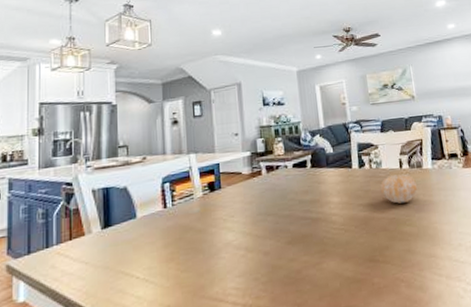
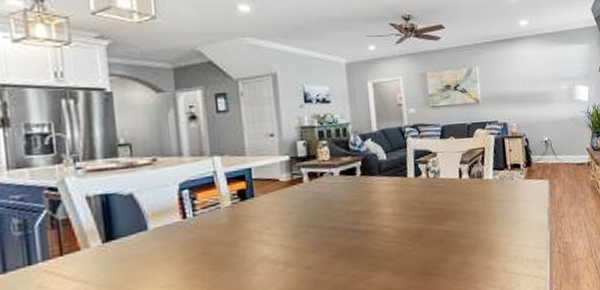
fruit: present [379,174,417,204] -> none [436,184,476,216]

